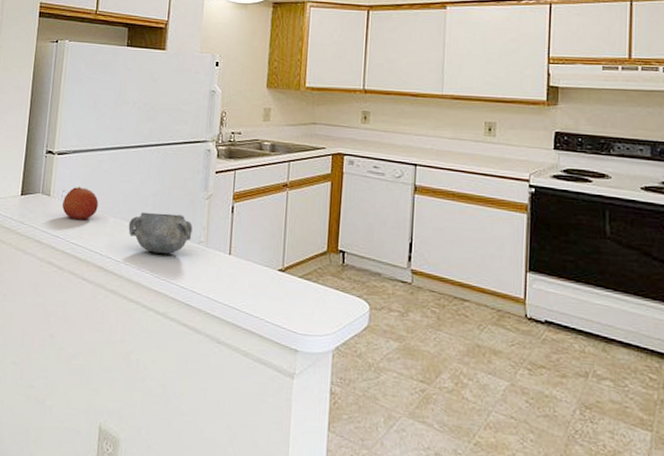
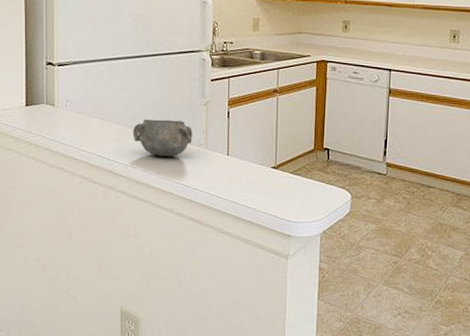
fruit: present [62,186,99,221] -> none [68,96,102,129]

